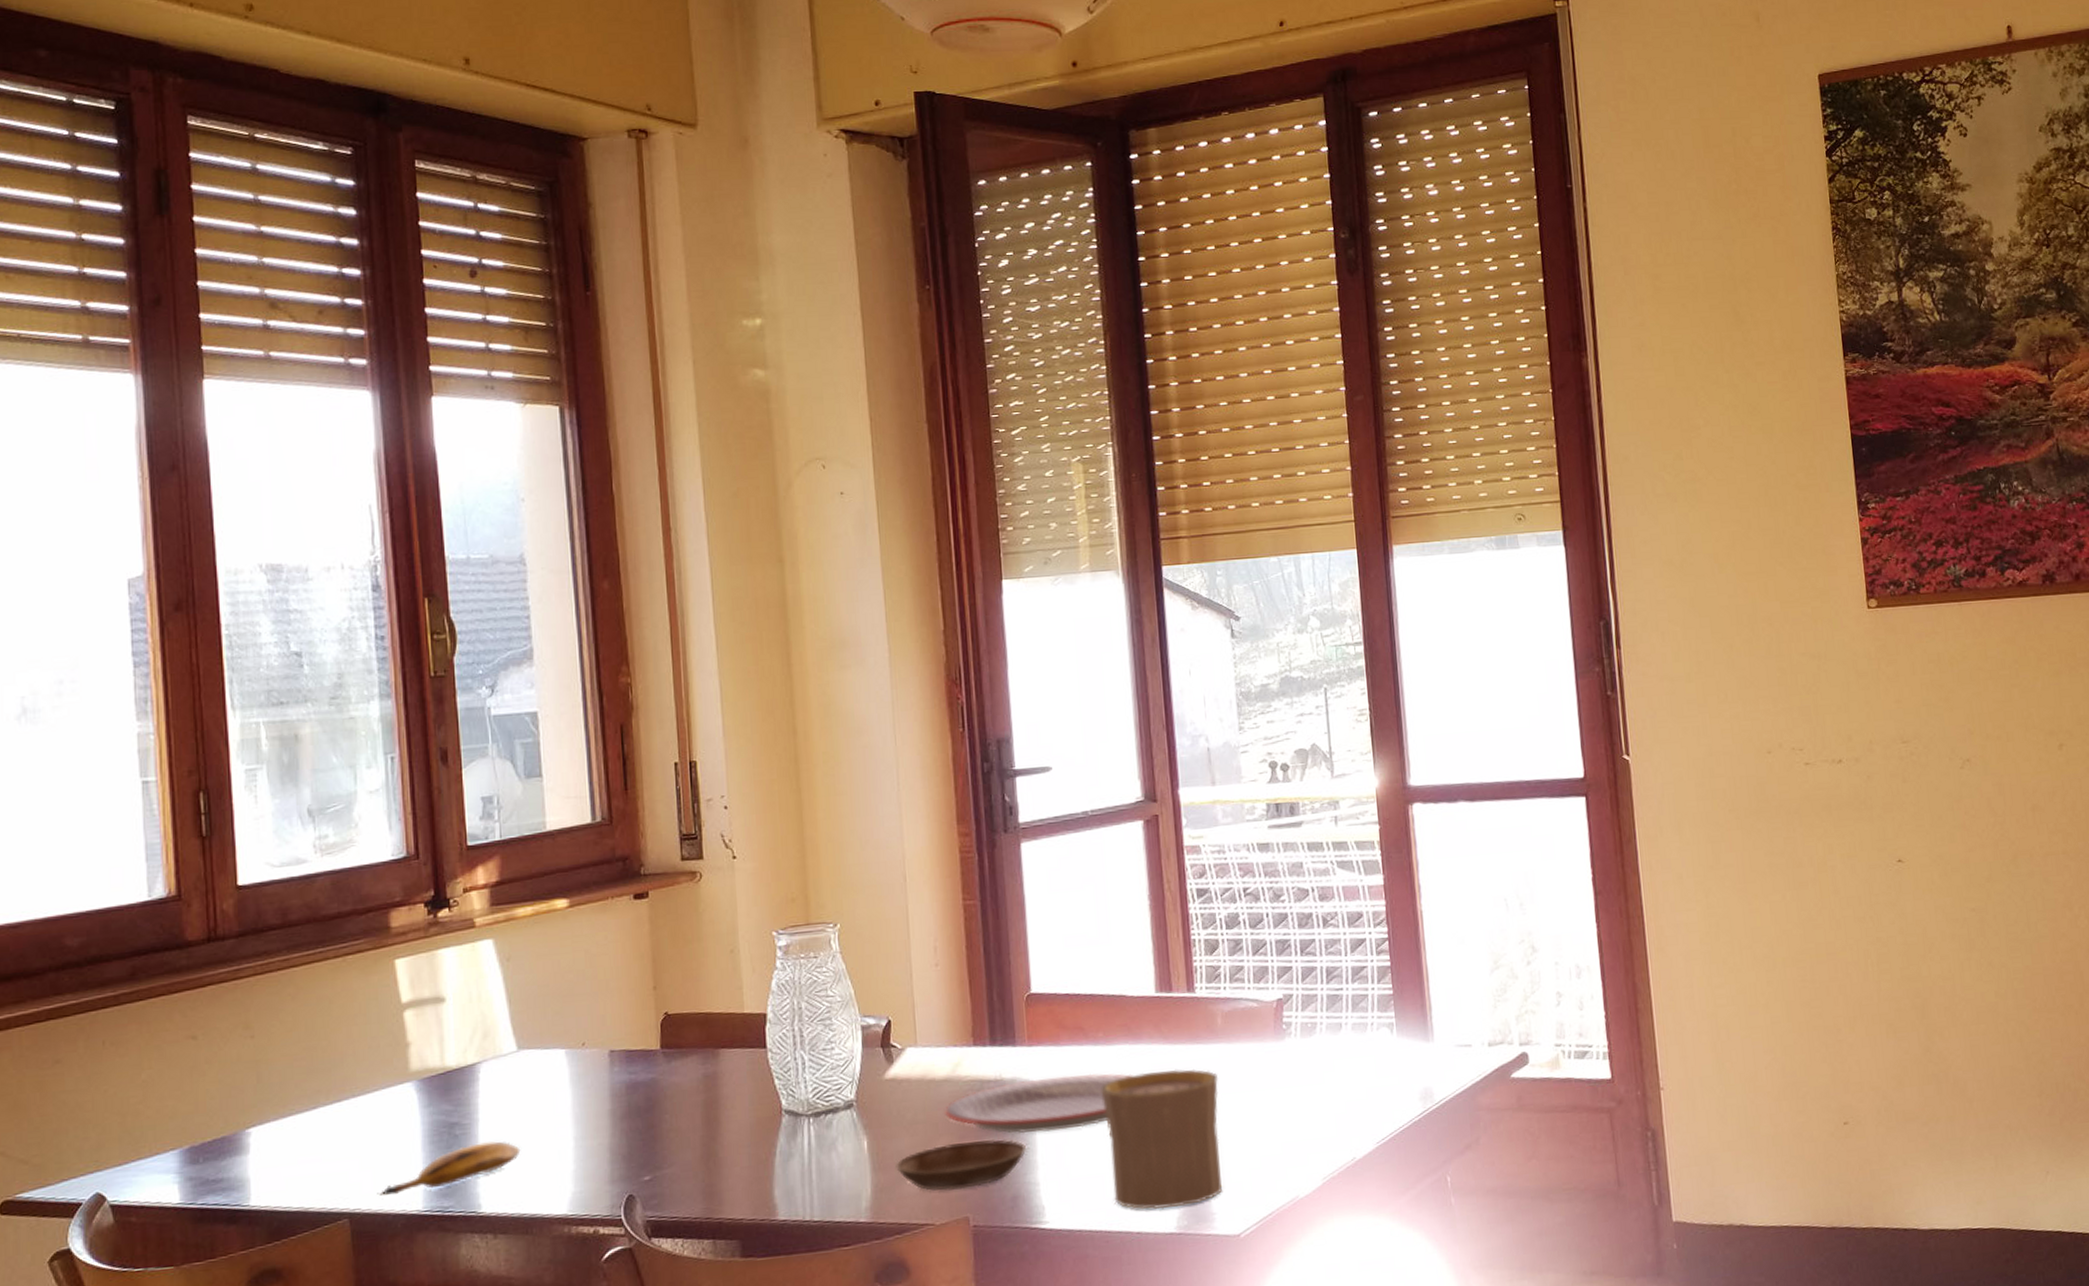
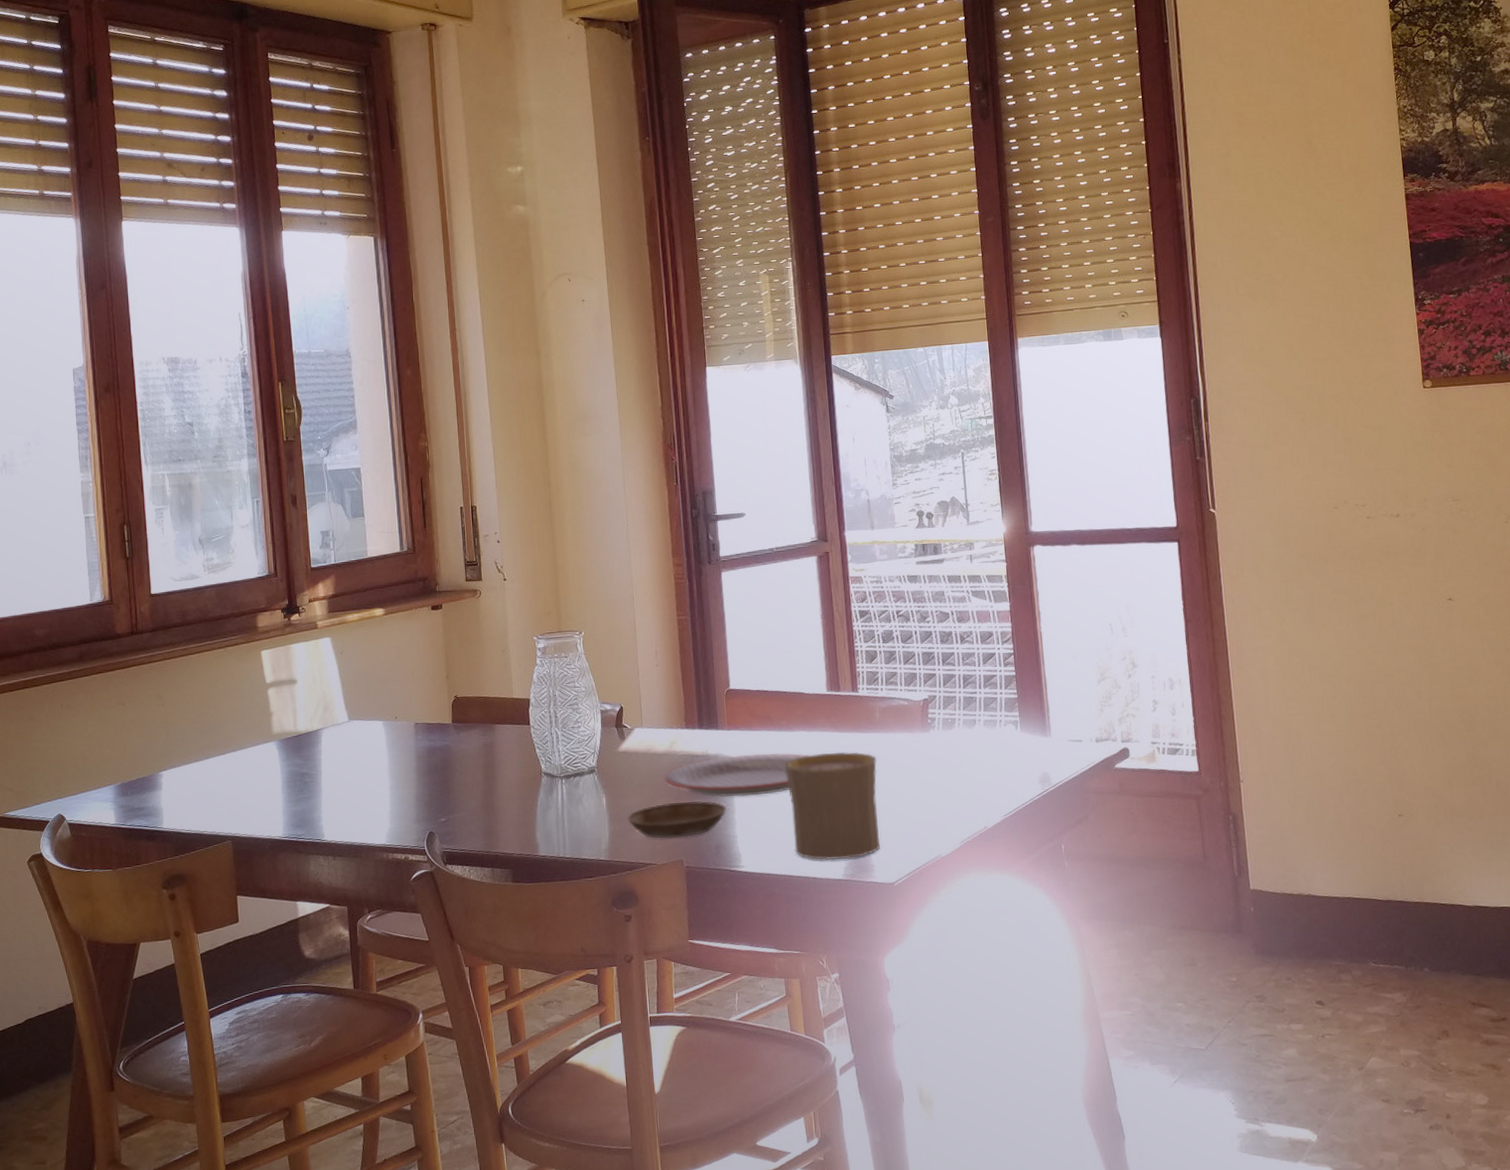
banana: present [377,1141,521,1196] -> none [251,788,352,825]

